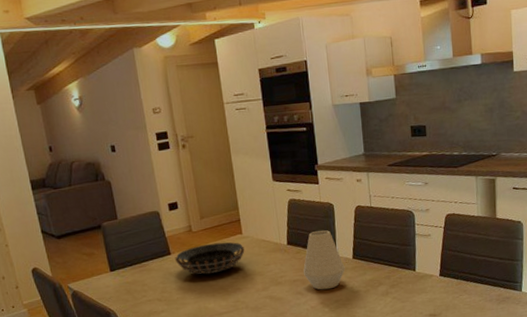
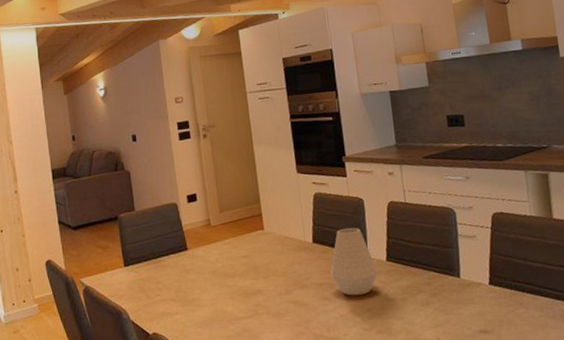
decorative bowl: present [174,242,245,274] -> none [191,238,267,273]

